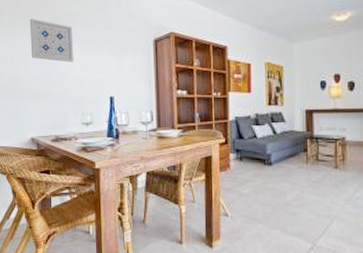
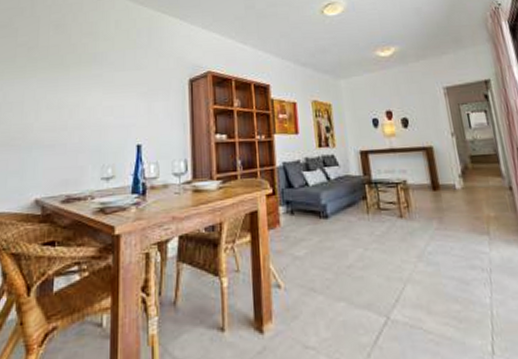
wall art: present [29,18,74,63] -> none [45,59,97,107]

